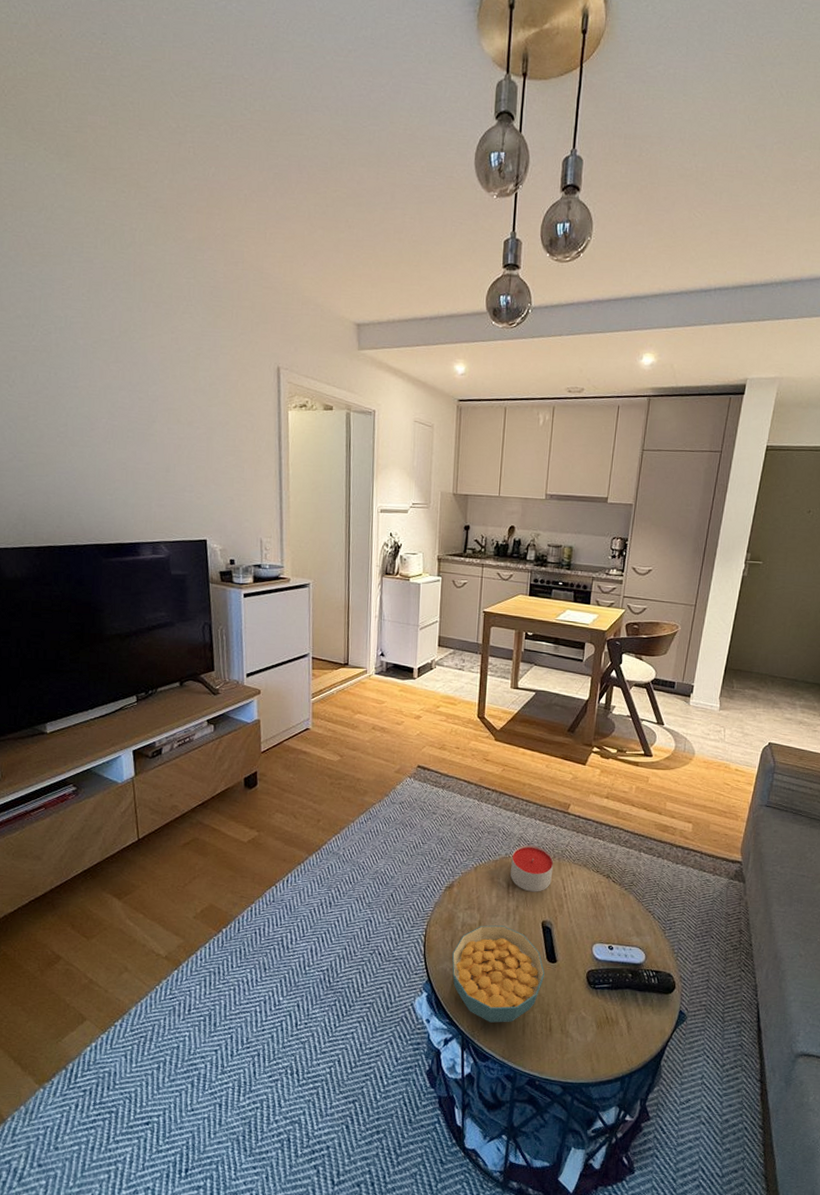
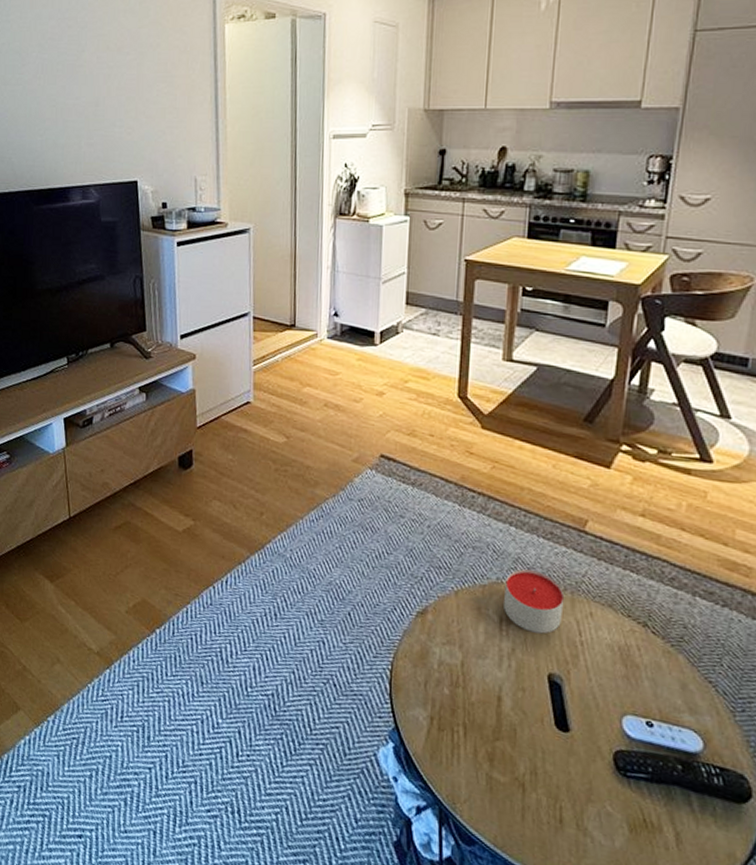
cereal bowl: present [451,925,545,1023] -> none [425,667,553,801]

